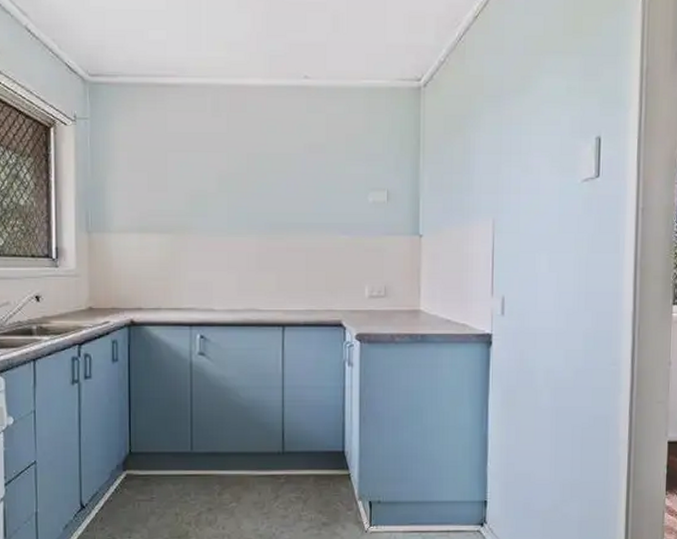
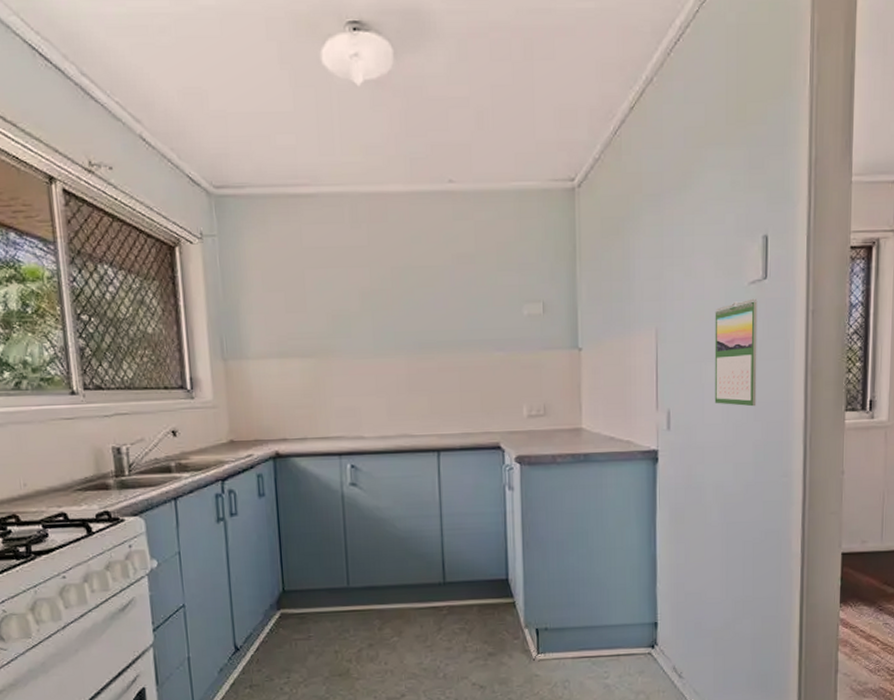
calendar: none [547,195,590,297] -> present [714,298,758,407]

